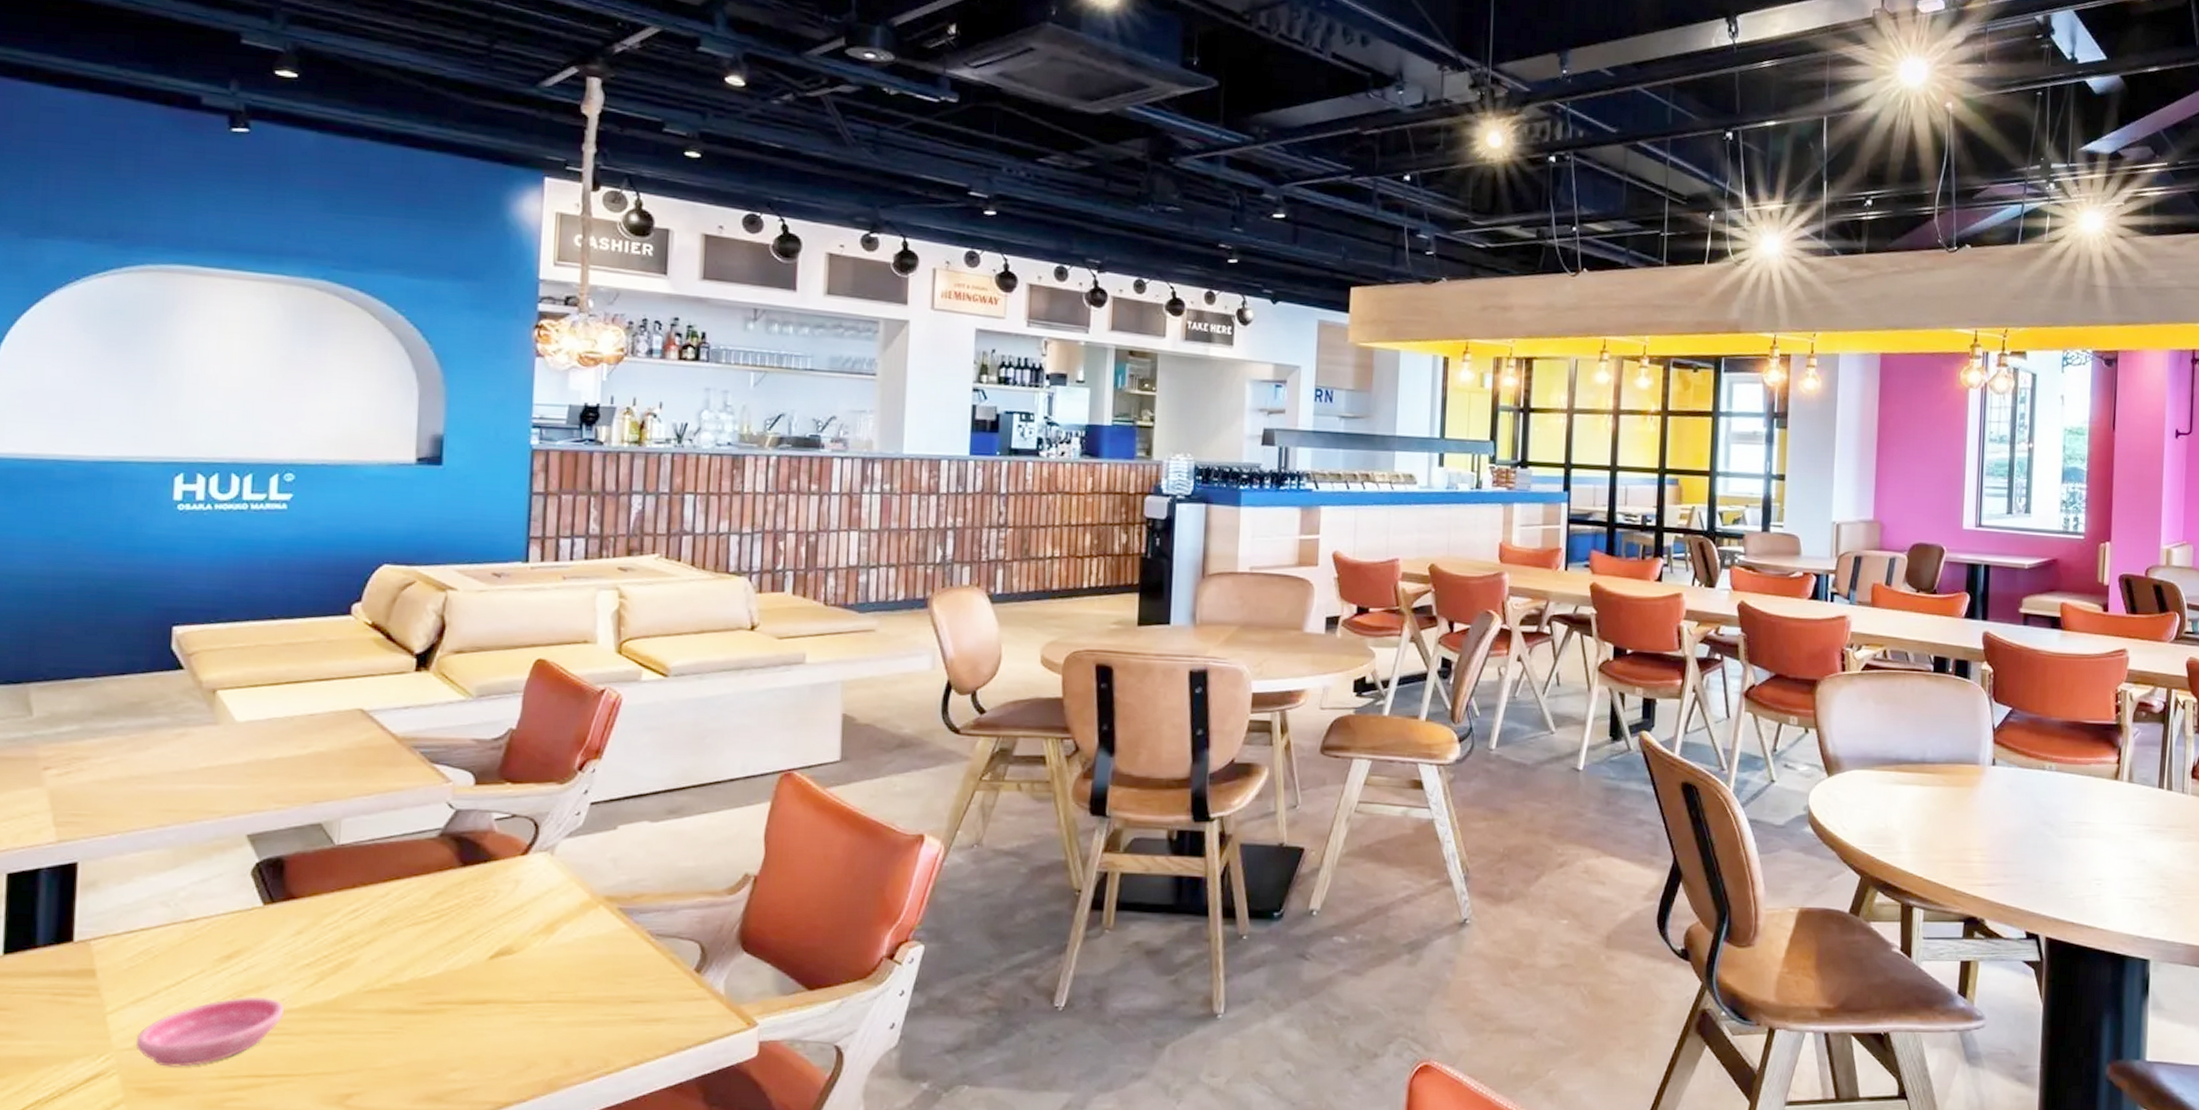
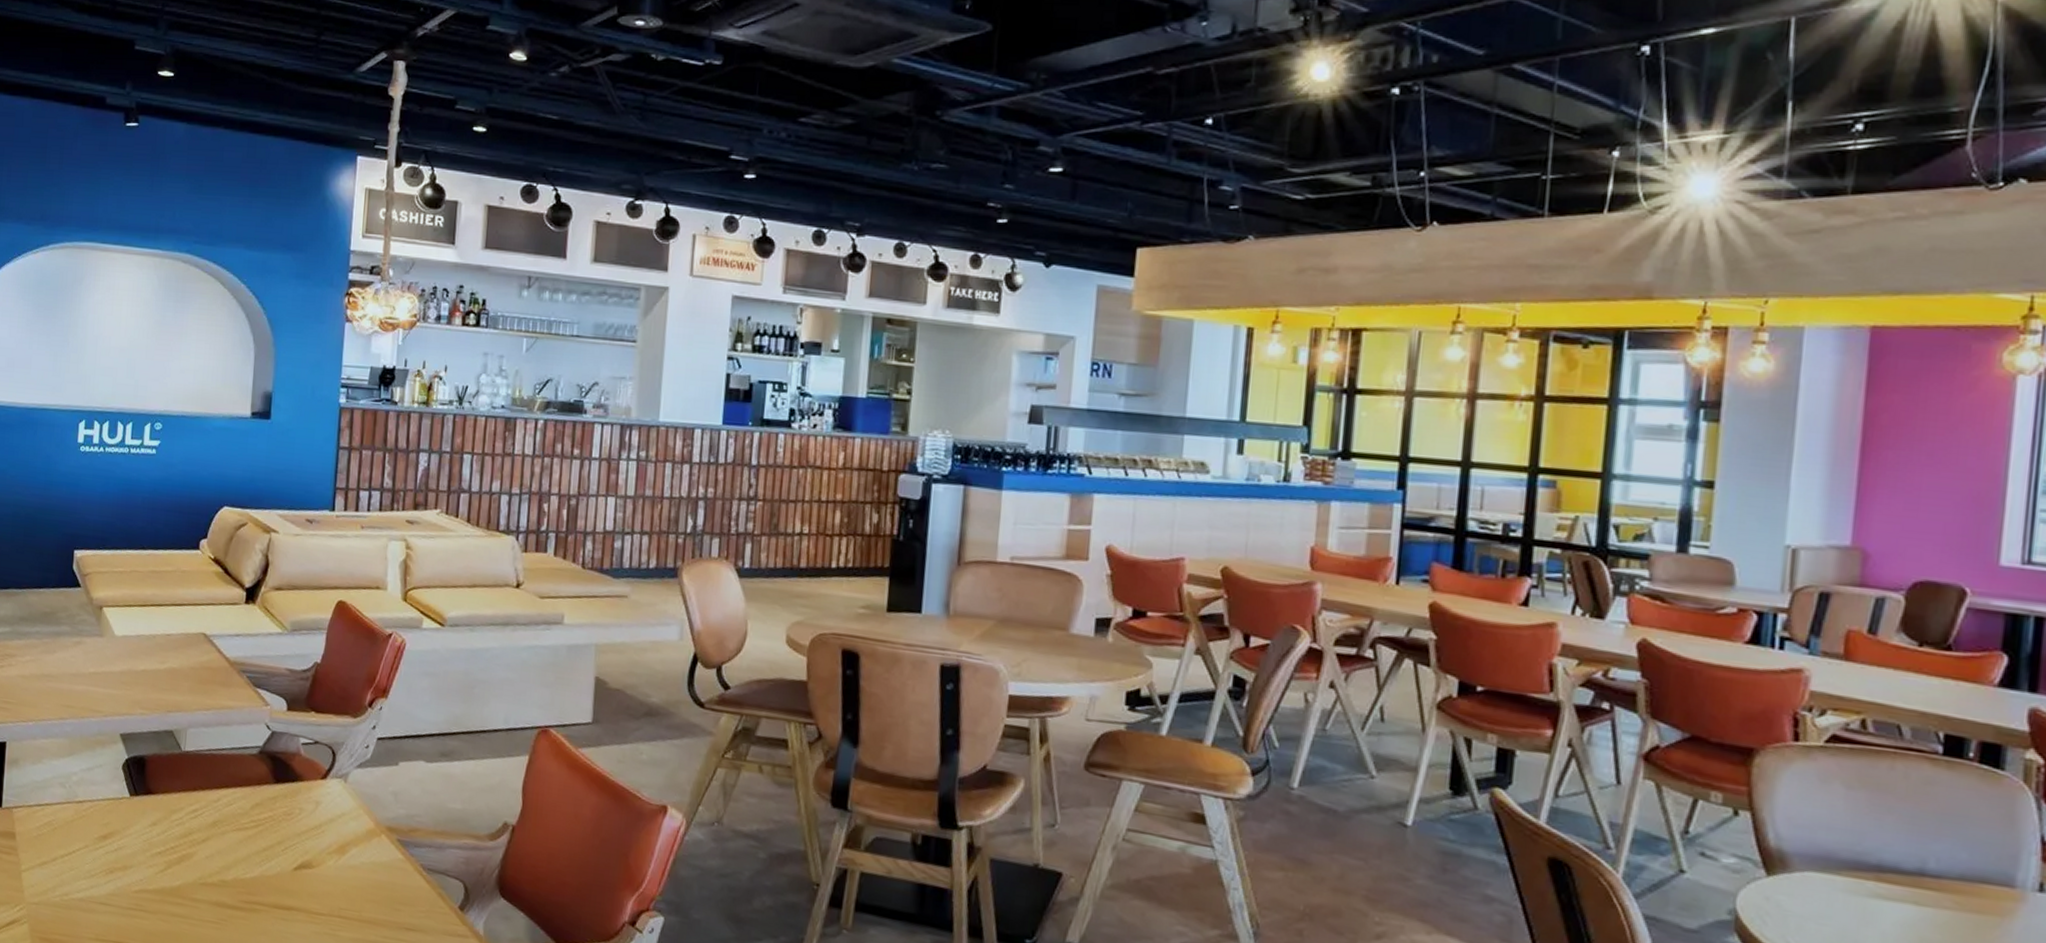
saucer: present [135,996,284,1067] -> none [40,872,142,927]

